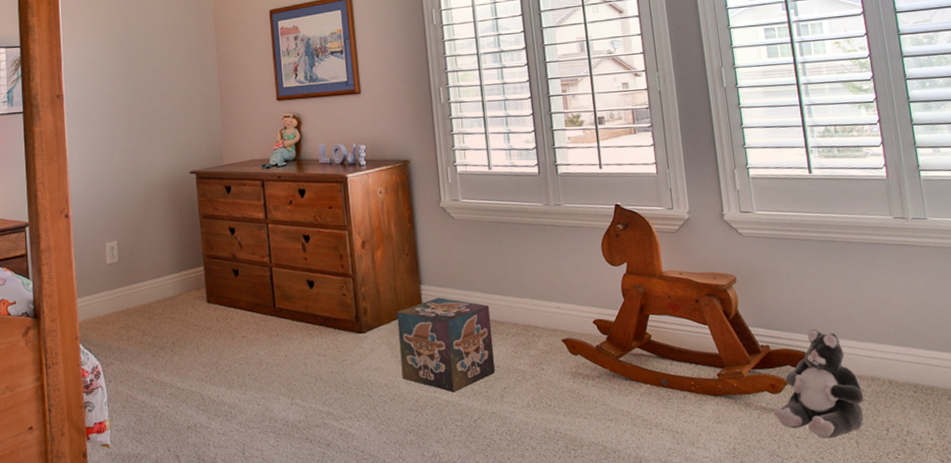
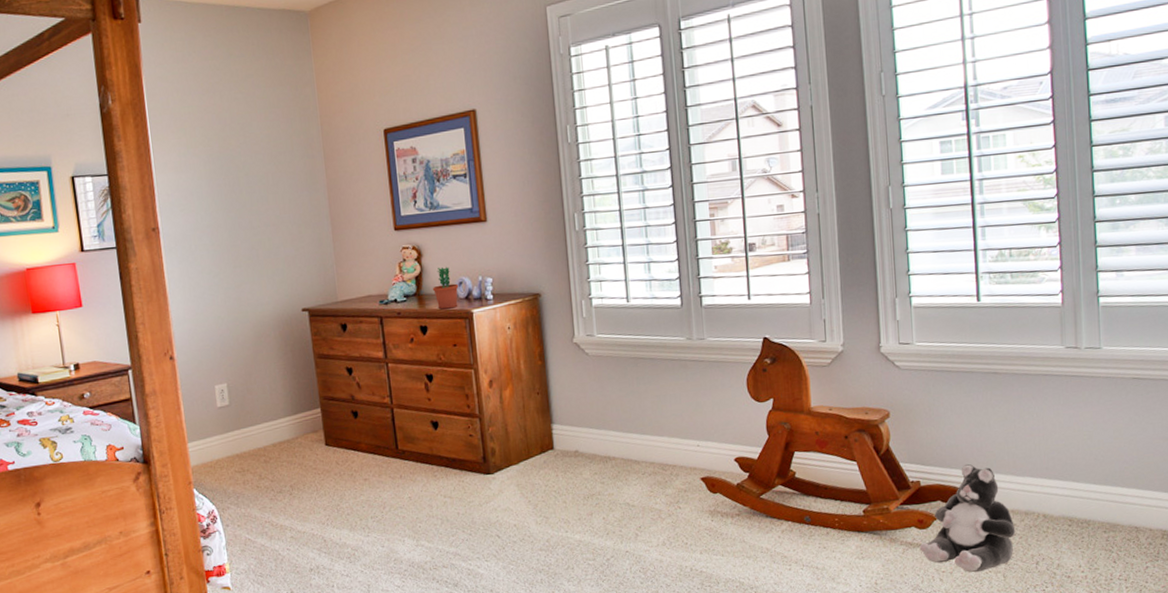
flower pot: none [310,134,335,175] -> present [432,266,459,311]
toy box: present [396,297,496,393] -> none [526,437,630,532]

